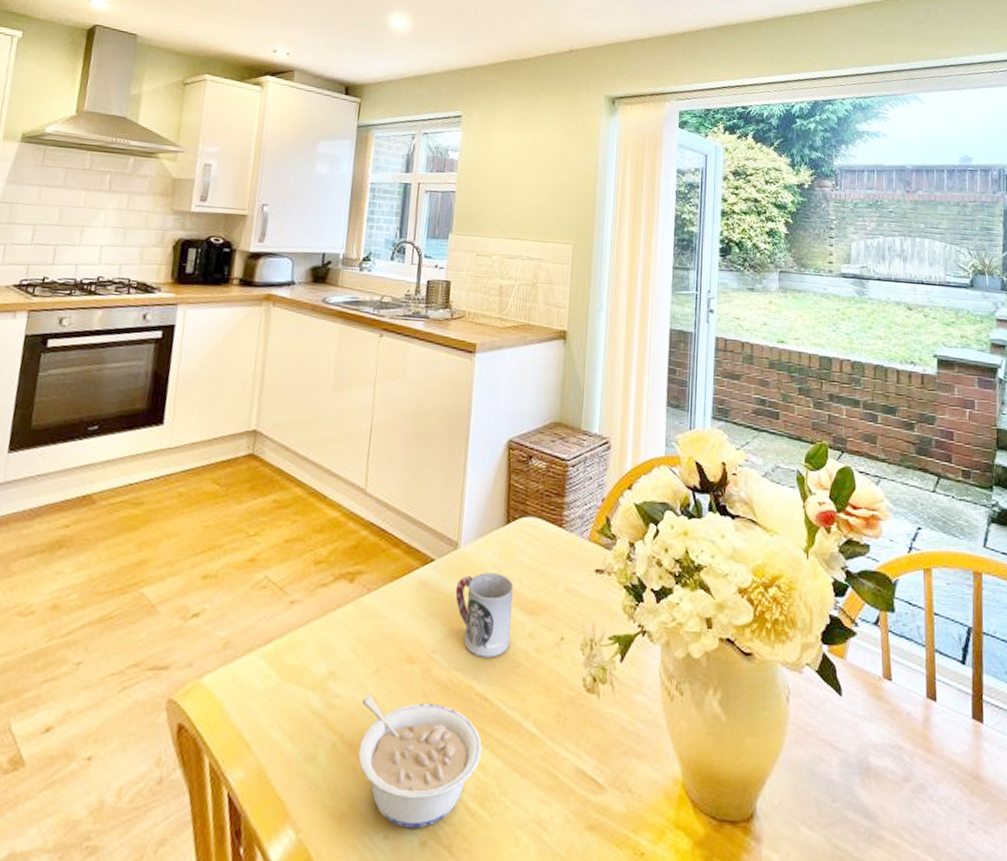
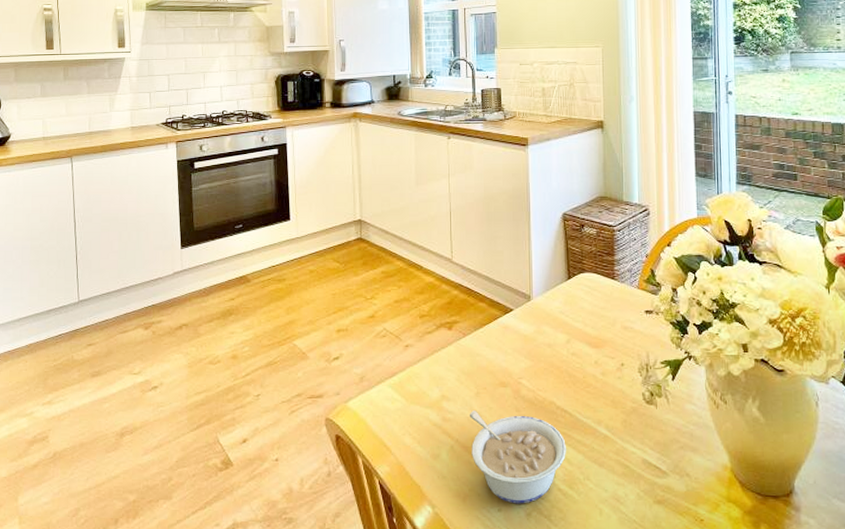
cup: present [455,573,514,658] -> none [532,317,580,381]

